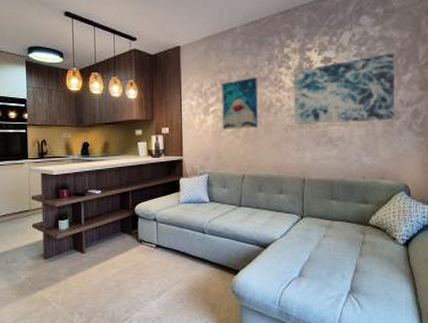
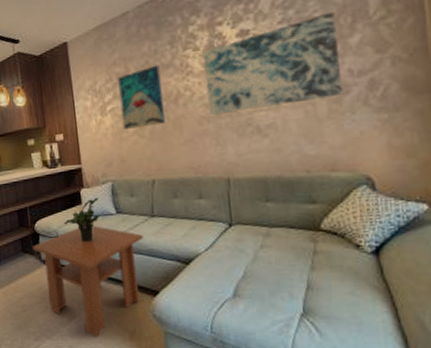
coffee table: none [131,212,231,310] -> present [33,226,144,338]
potted plant: none [162,186,195,226] -> present [64,197,99,243]

